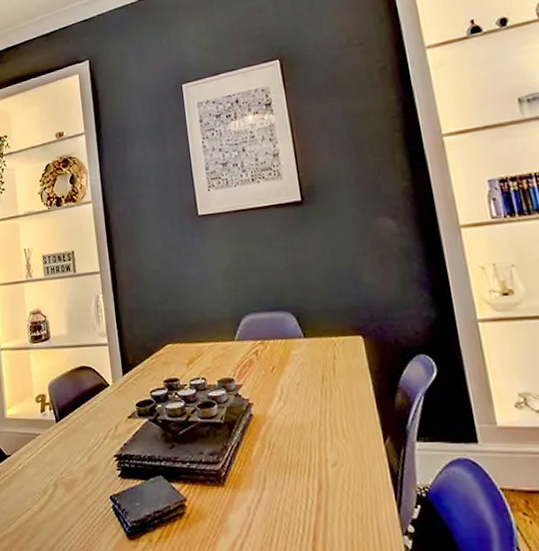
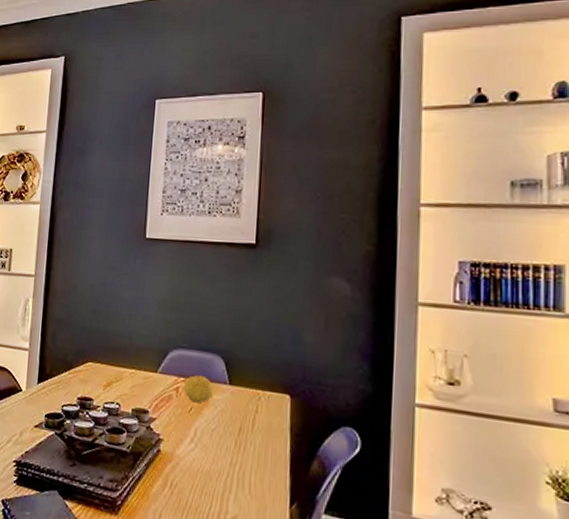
fruit: none [261,335,291,362] -> present [183,375,213,403]

